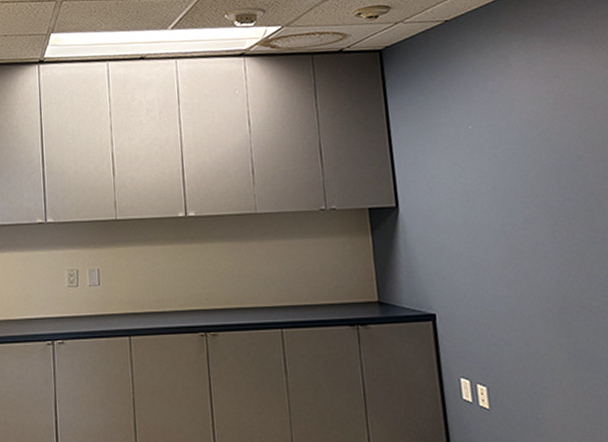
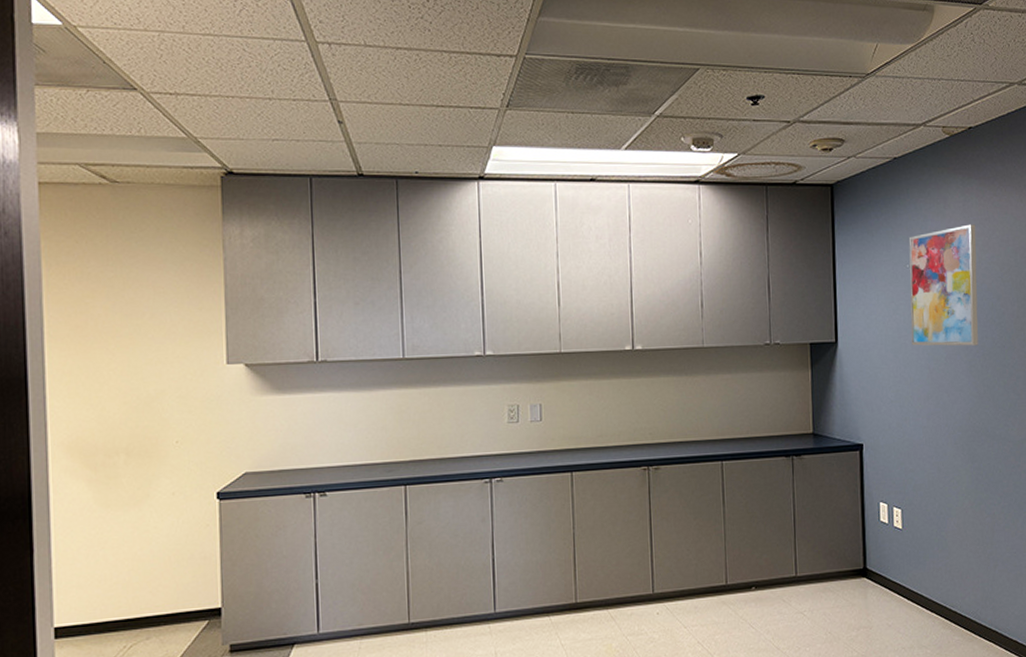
wall art: none [468,82,561,210] -> present [908,224,979,346]

